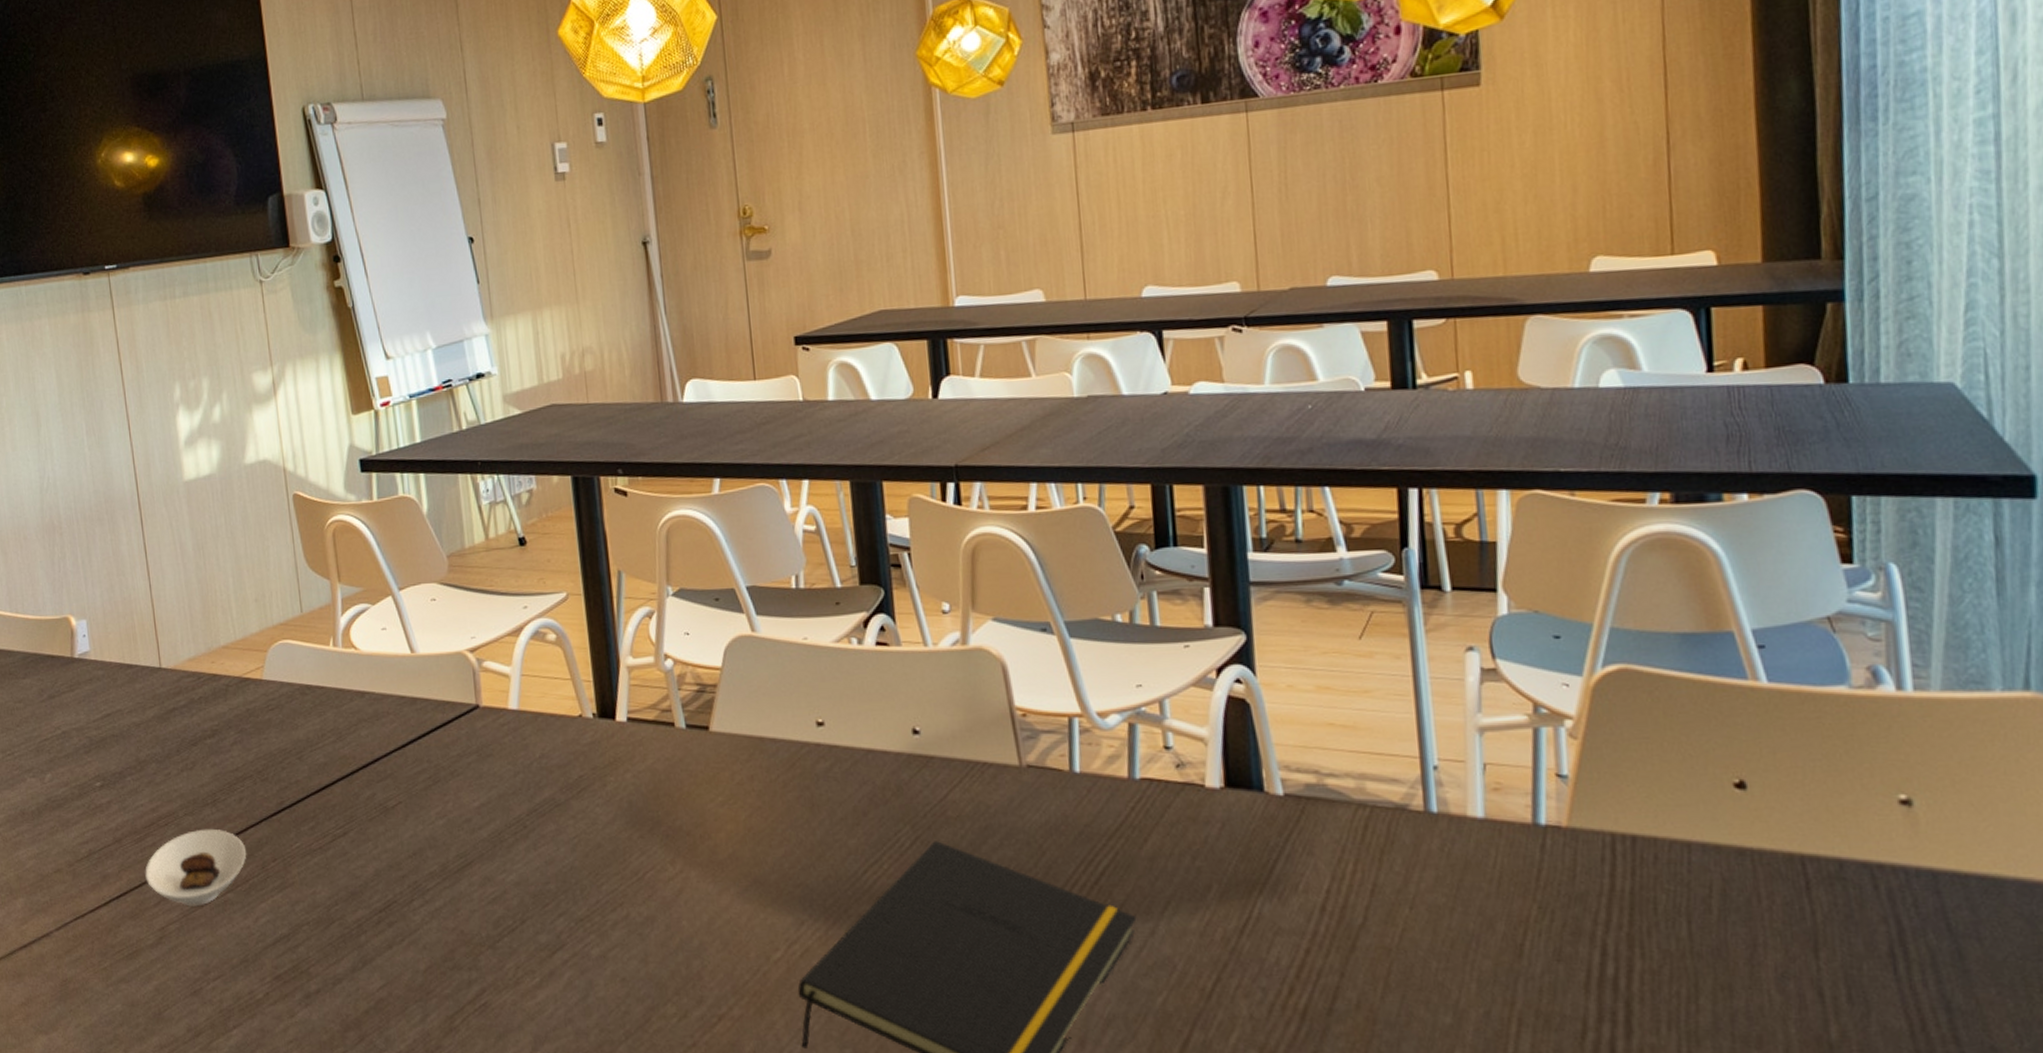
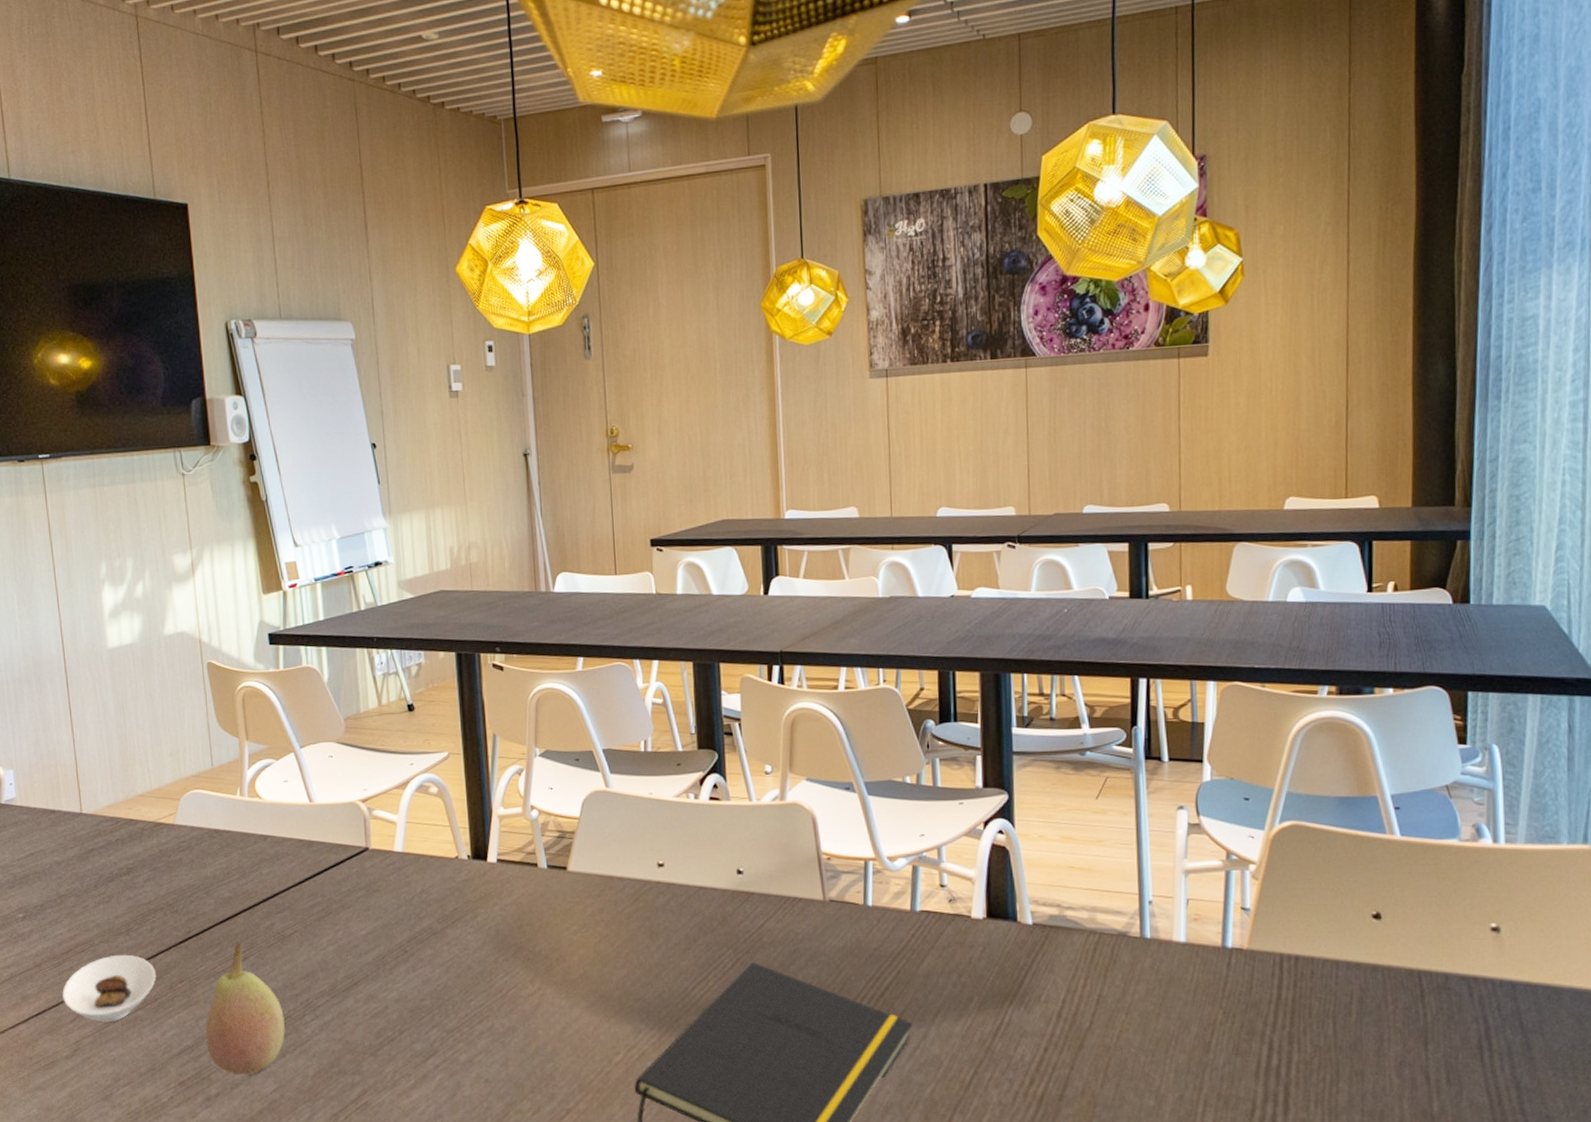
fruit: none [302,815,392,969] -> present [205,942,286,1076]

